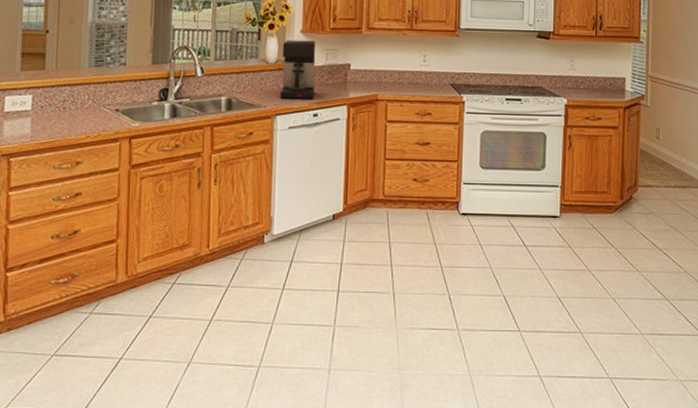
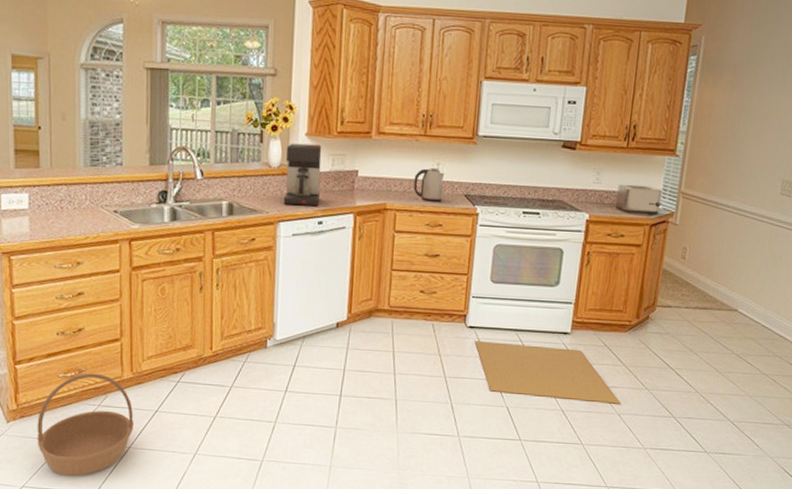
basket: none [23,278,127,395] -> present [37,373,134,477]
kettle: none [403,59,431,92] -> present [413,167,445,202]
door mat: none [468,228,614,288] -> present [474,341,621,404]
toaster: none [590,70,632,99] -> present [615,184,662,216]

